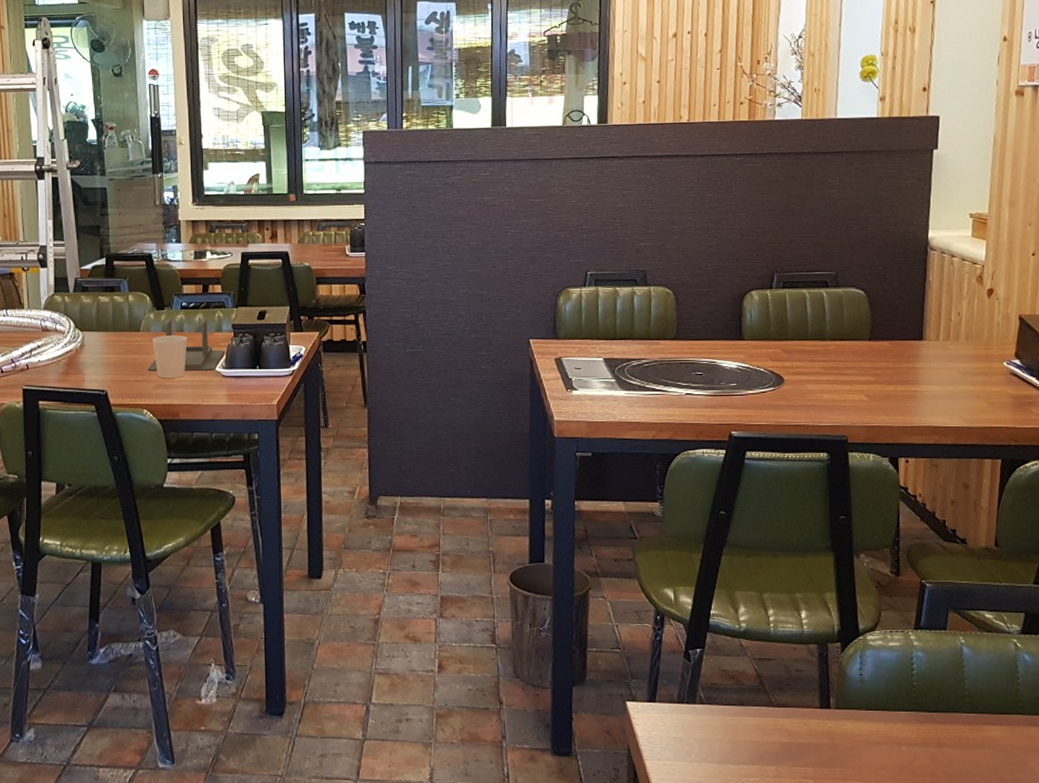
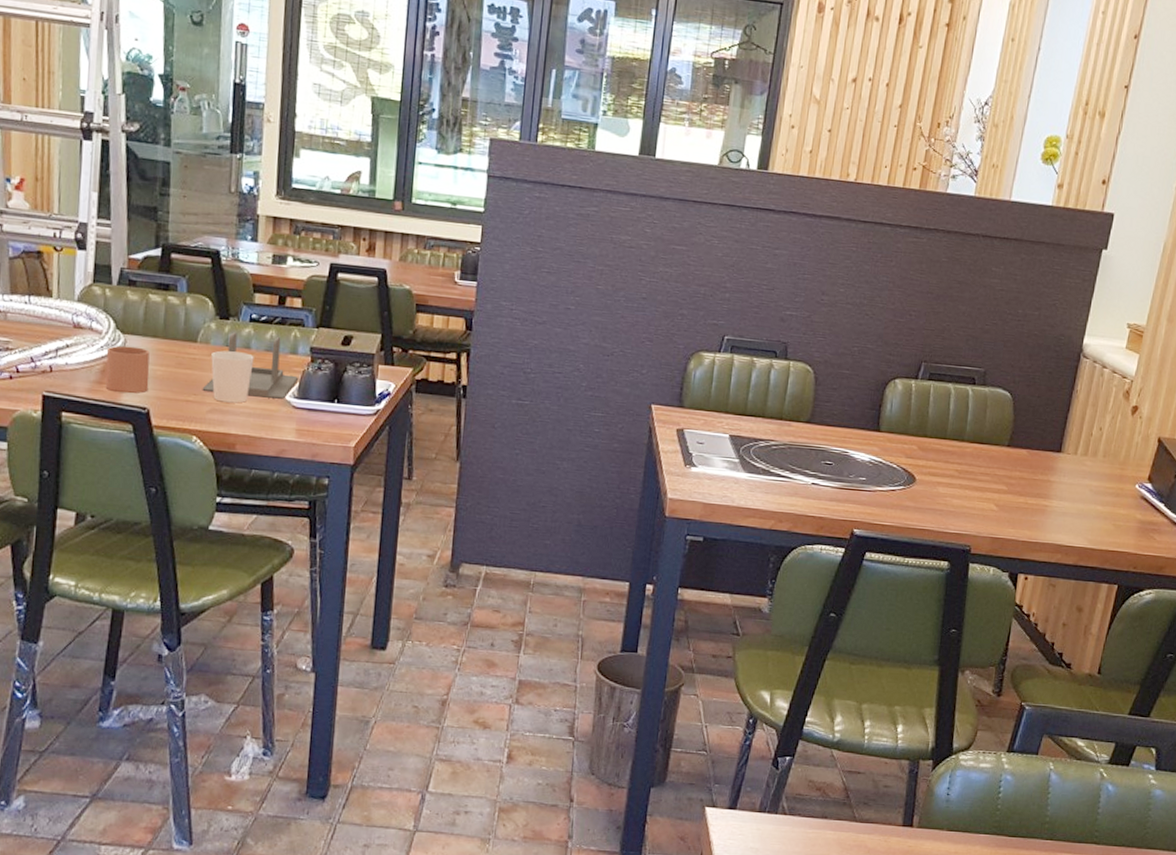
cup: none [70,341,105,380] -> present [105,345,150,394]

